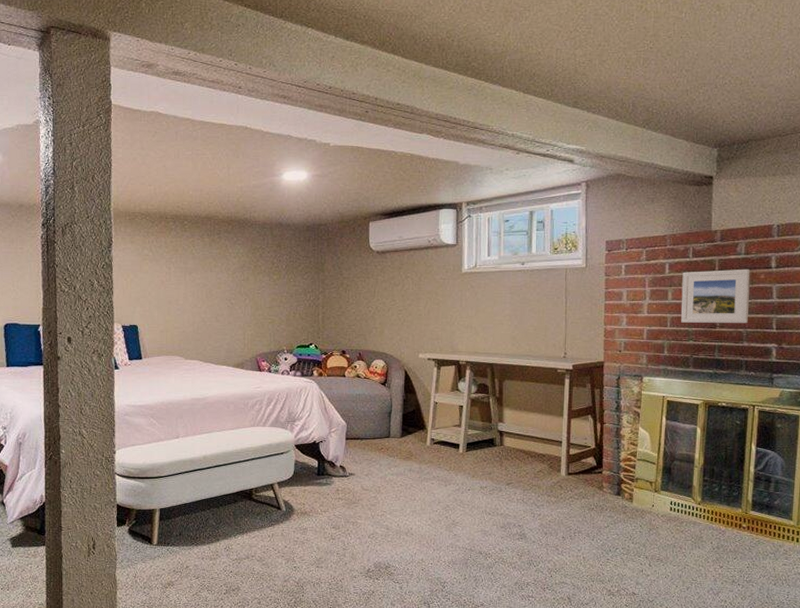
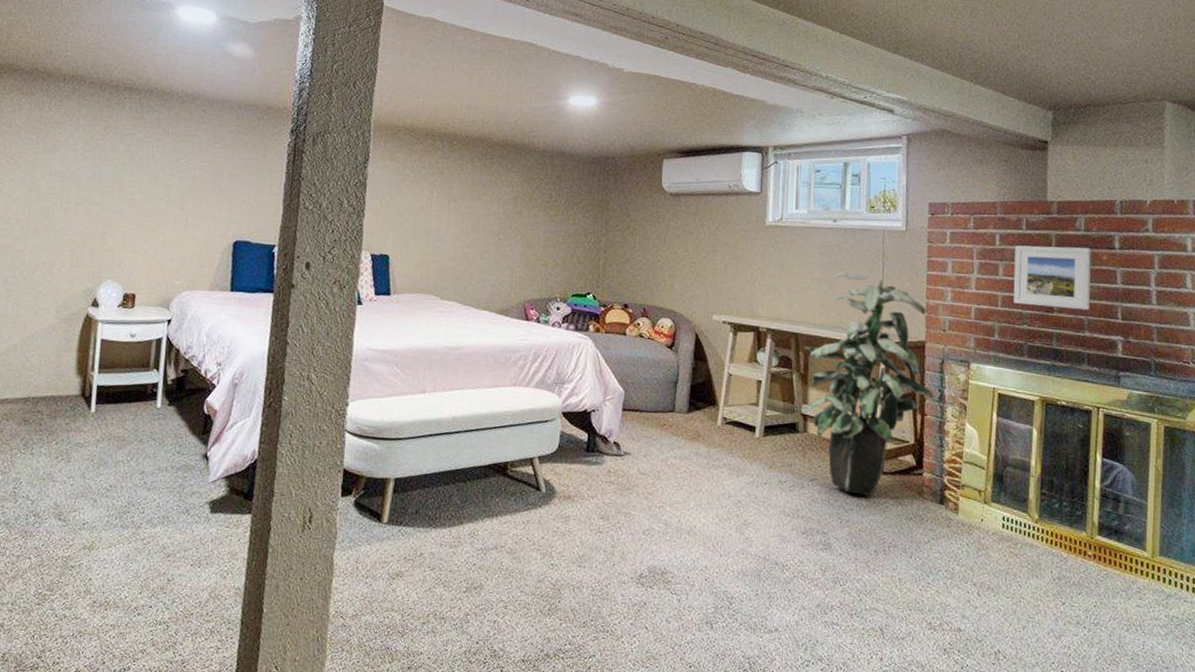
indoor plant: none [499,307,612,494] -> present [804,272,935,497]

